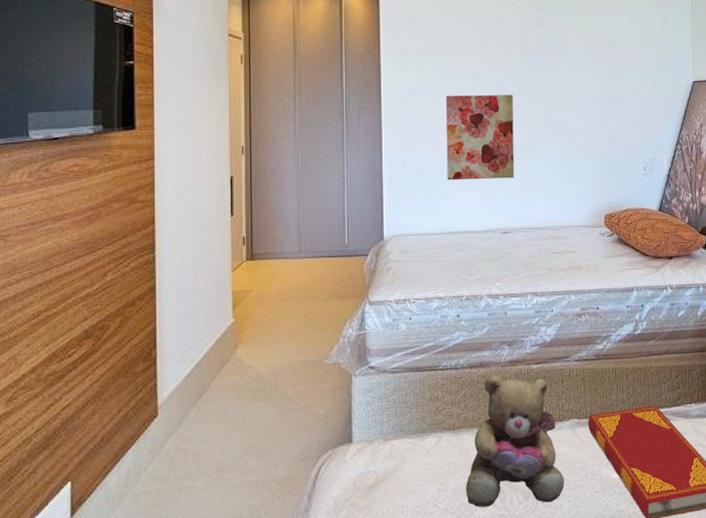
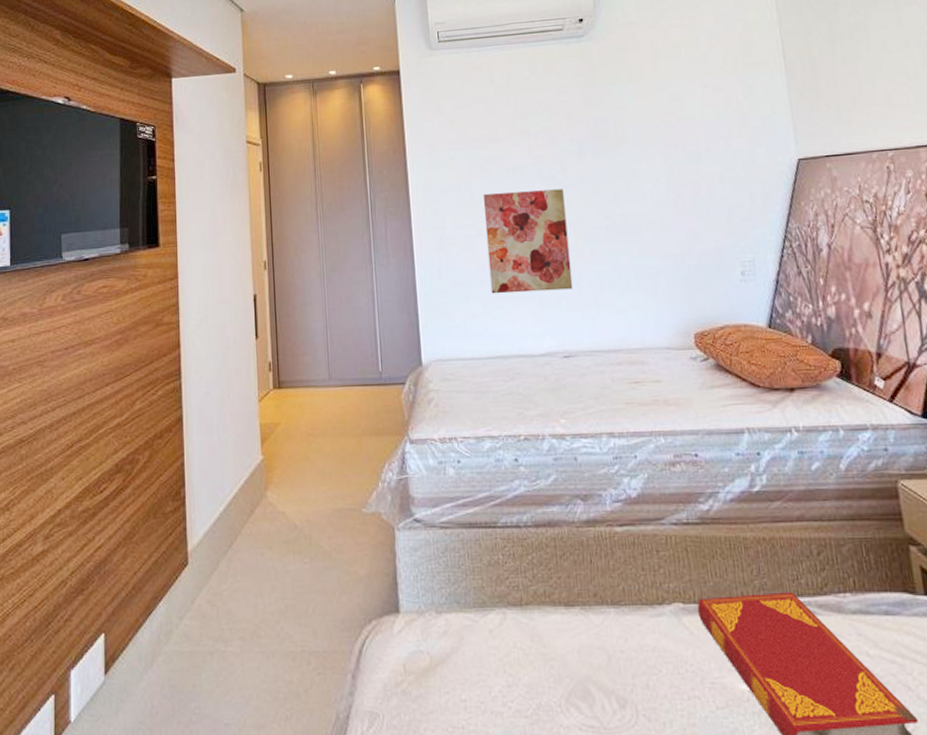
teddy bear: present [466,374,564,508] -> none [541,536,673,716]

